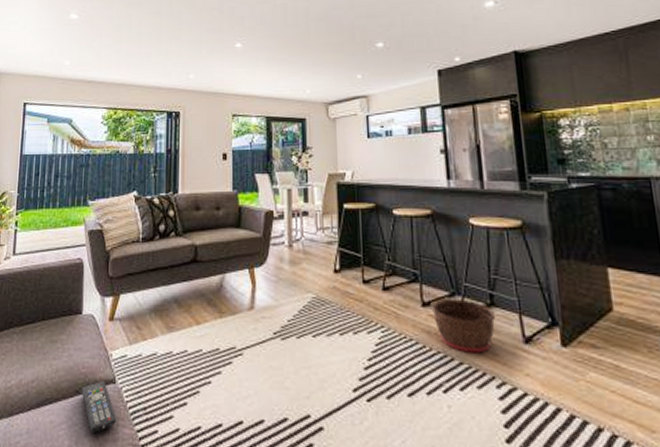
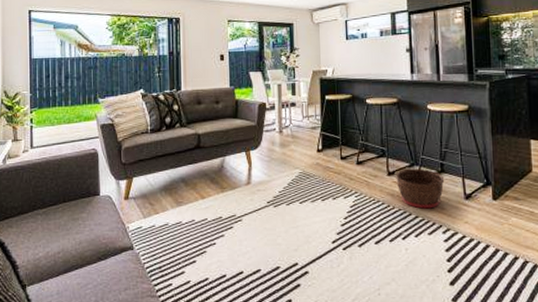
remote control: present [81,380,117,433] -> none [103,248,136,289]

